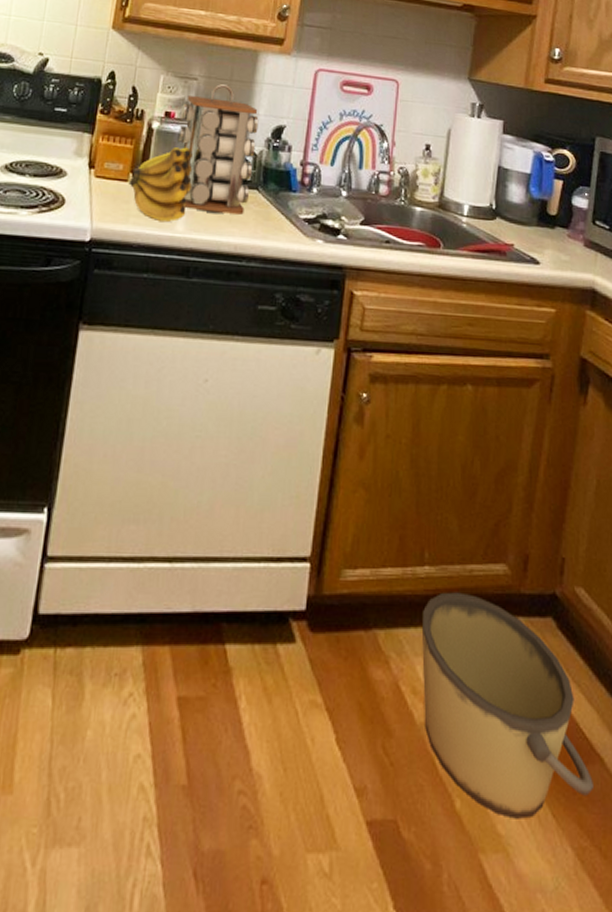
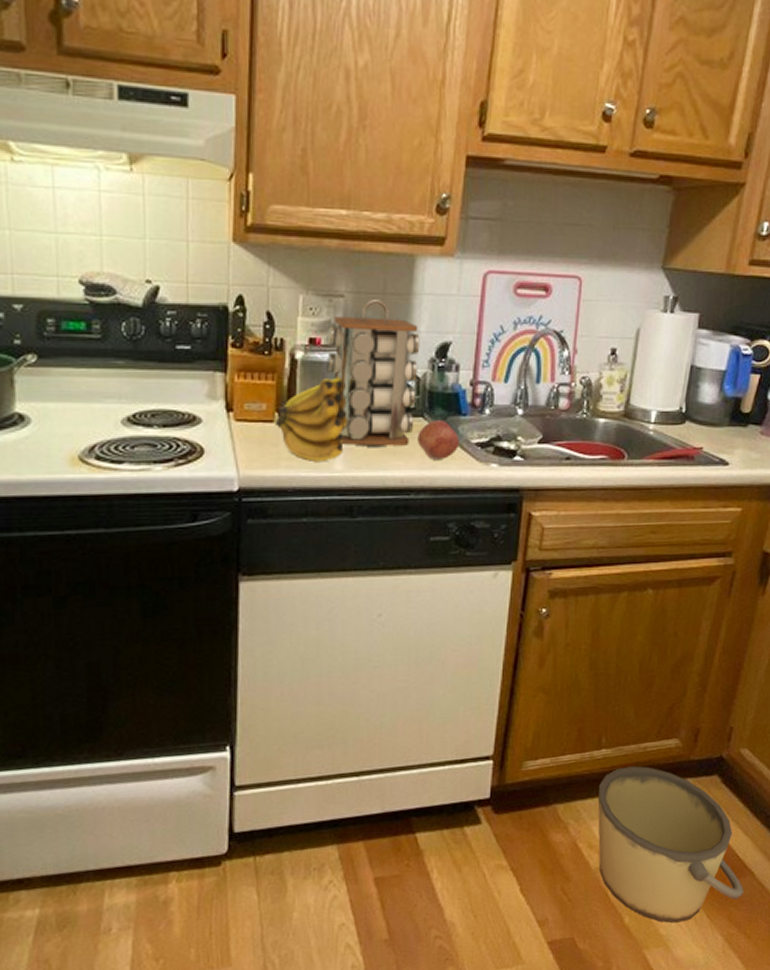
fruit: none [251,194,290,231] -> present [417,420,460,460]

